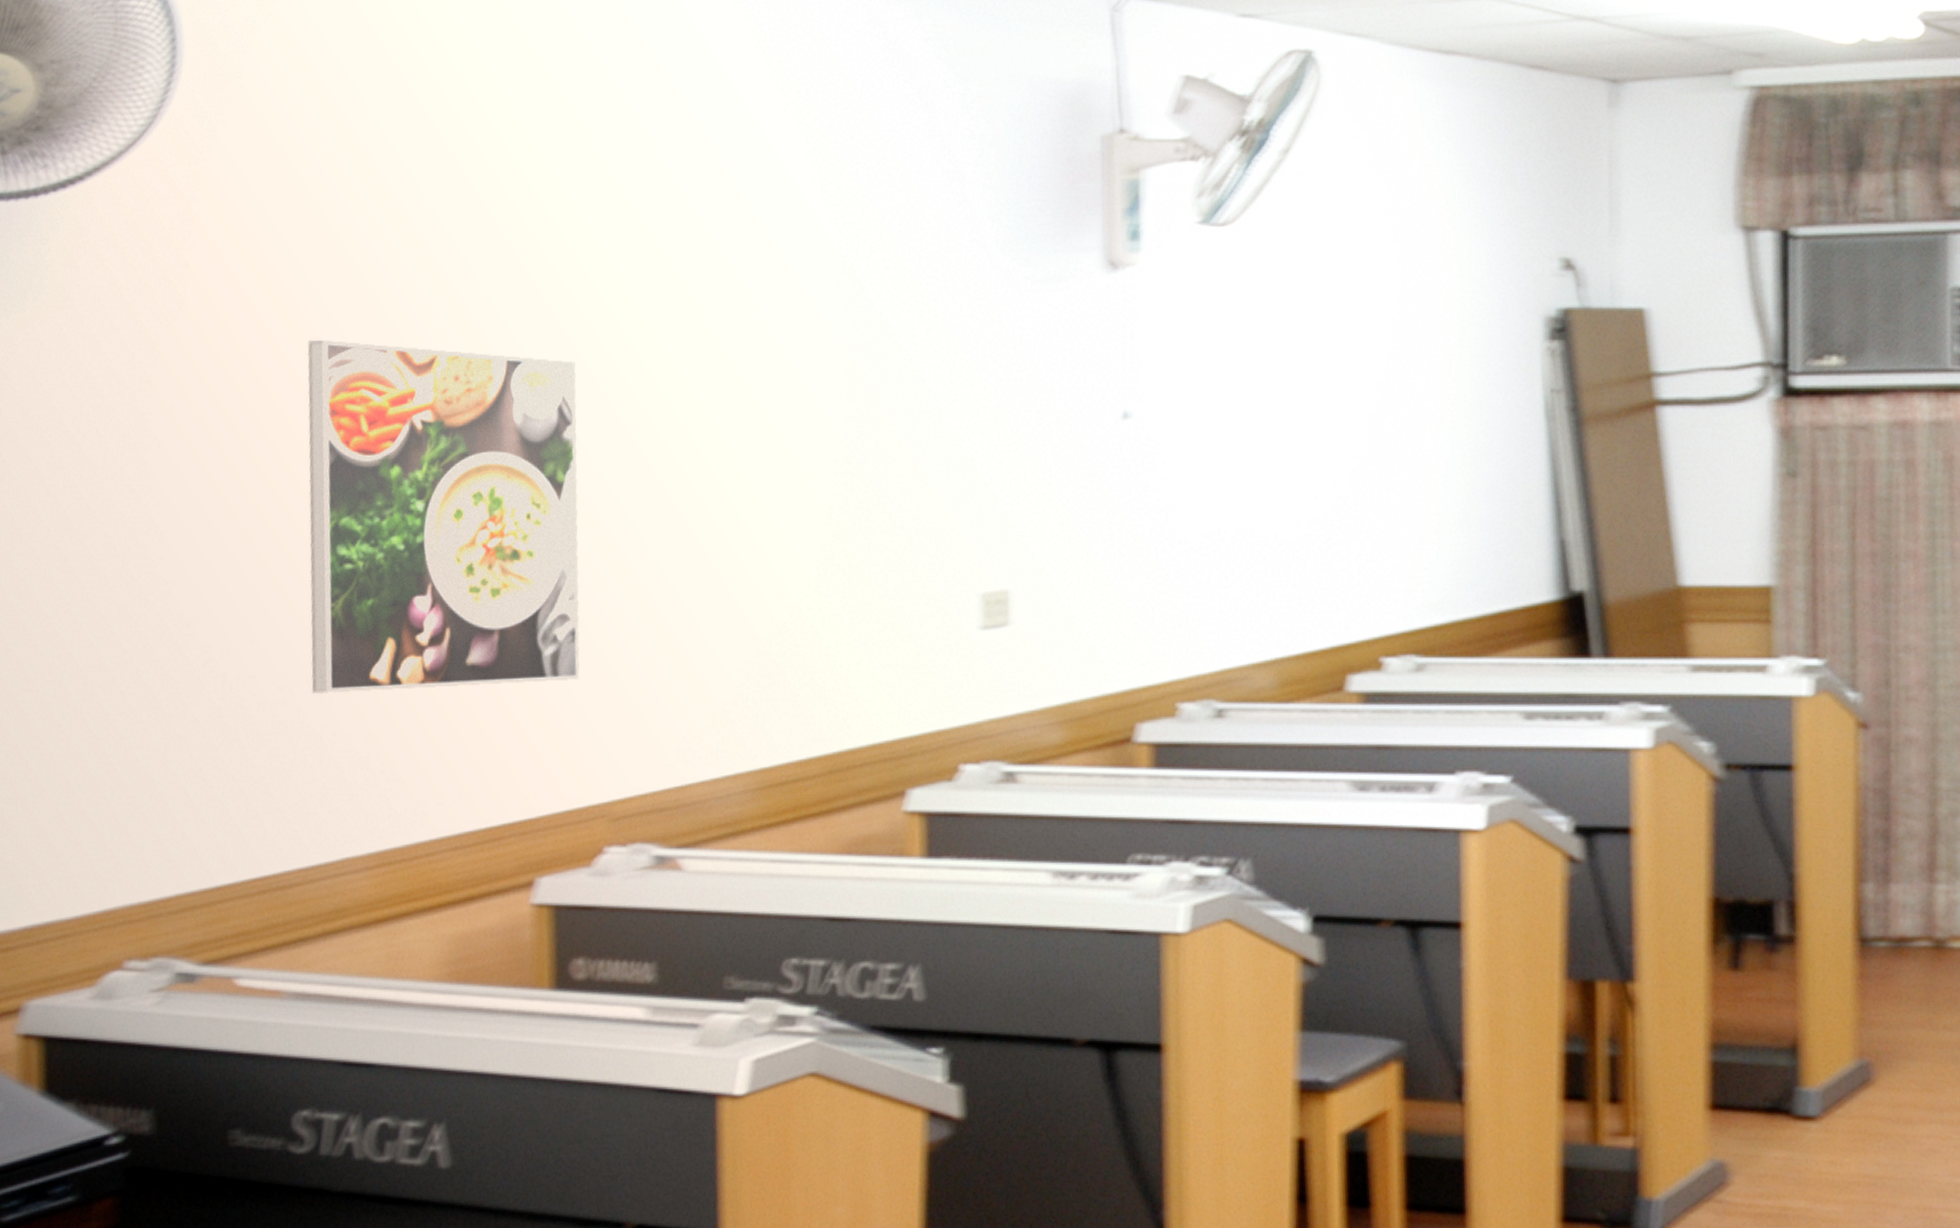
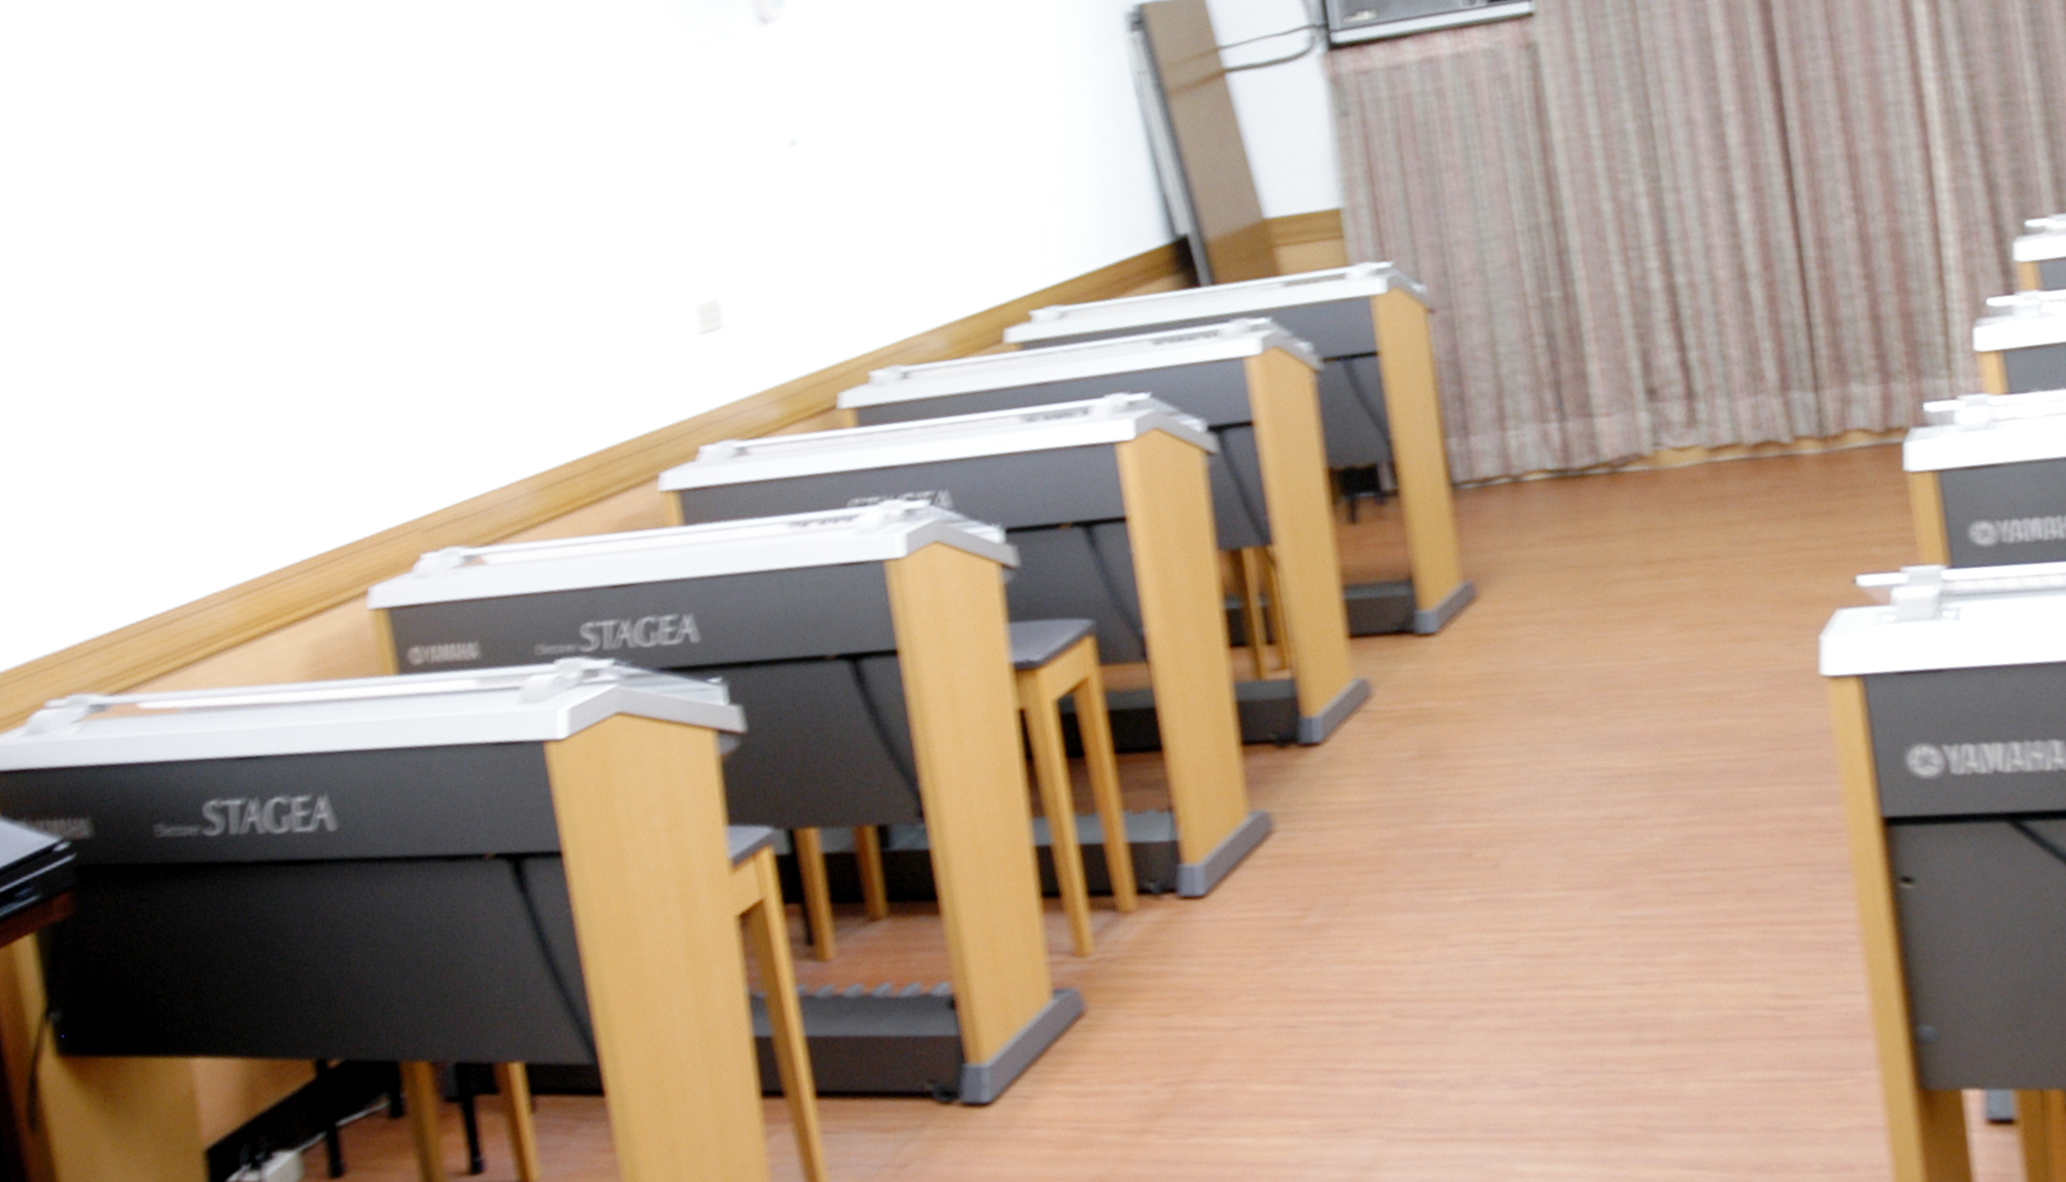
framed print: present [307,339,581,695] -> none [113,162,379,464]

